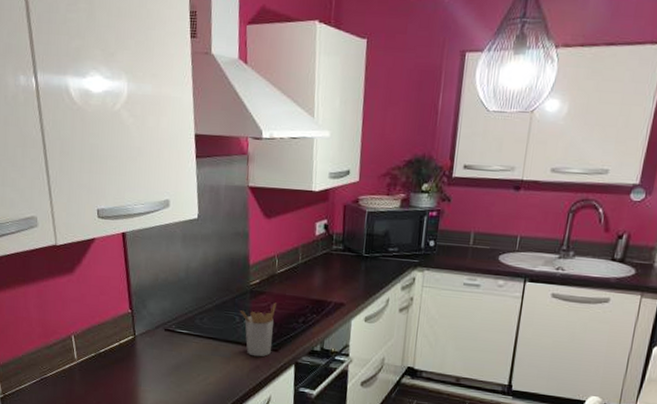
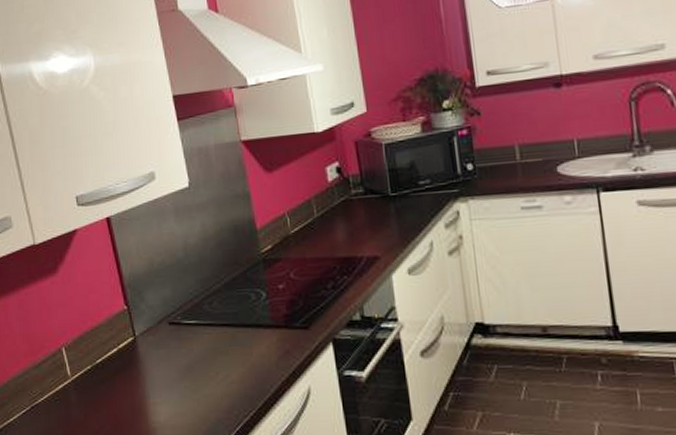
utensil holder: present [239,302,276,357] -> none [254,269,301,340]

